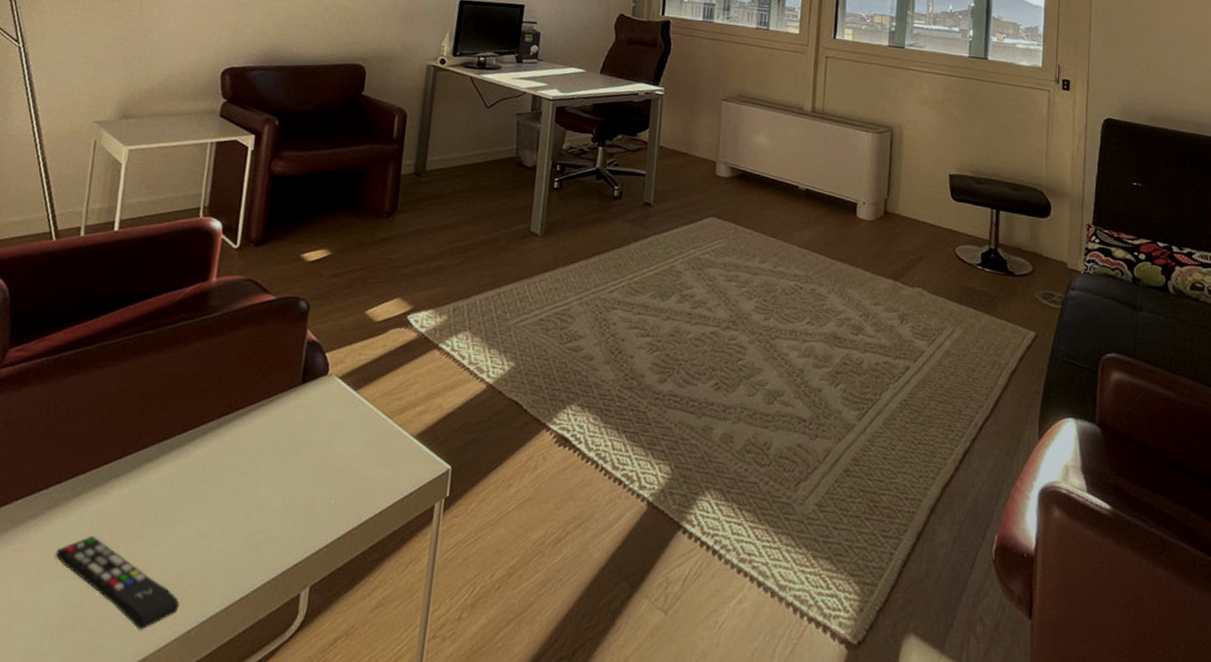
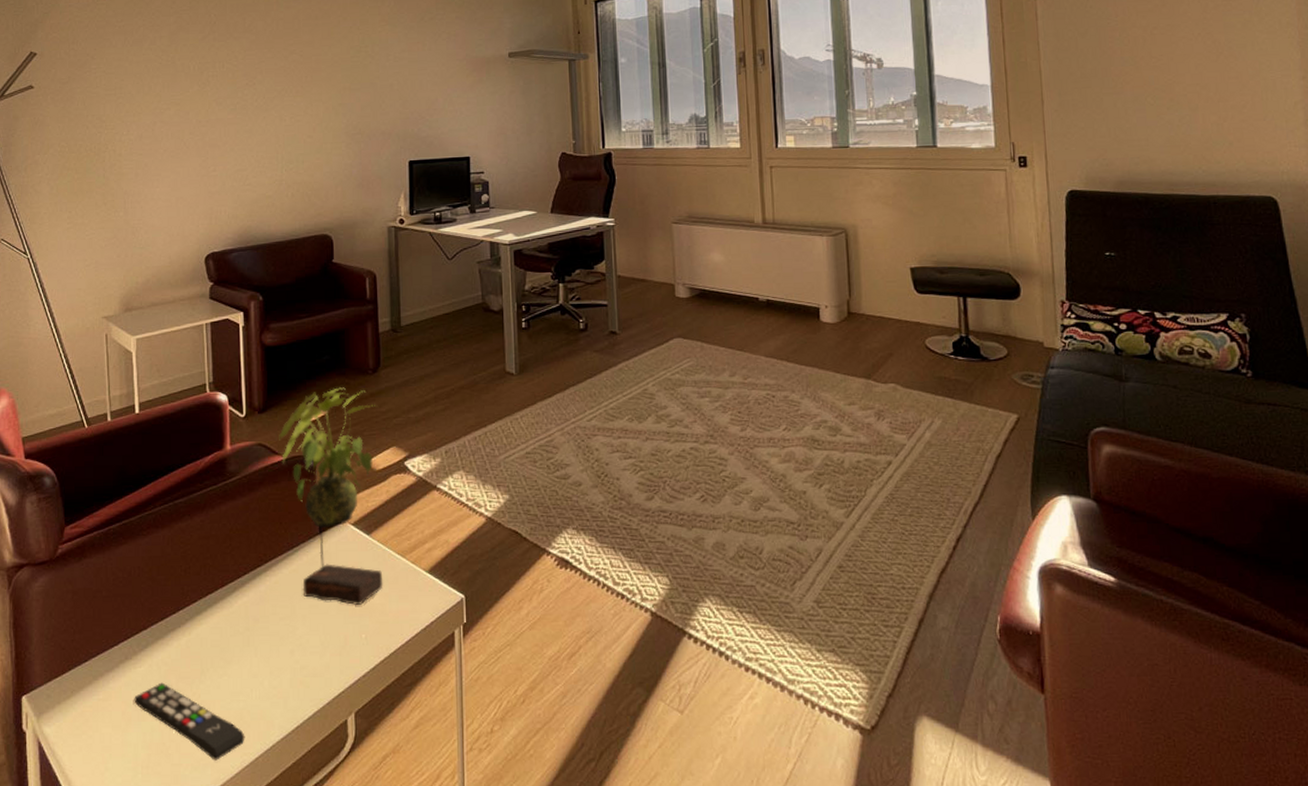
plant: none [272,228,389,467] -> present [279,387,383,605]

